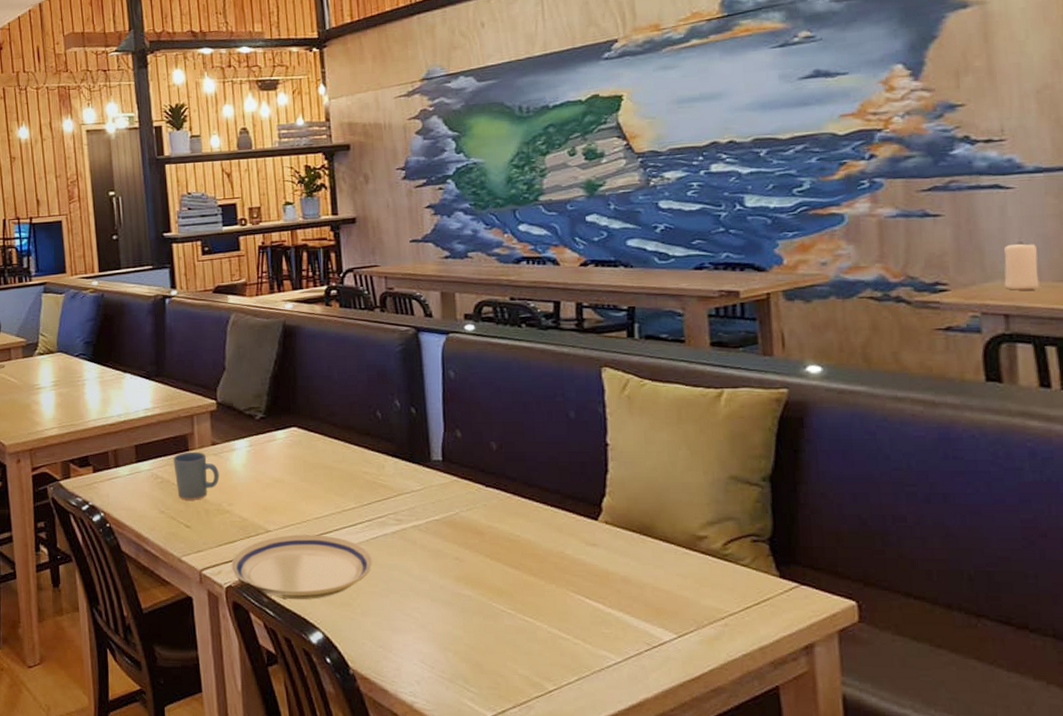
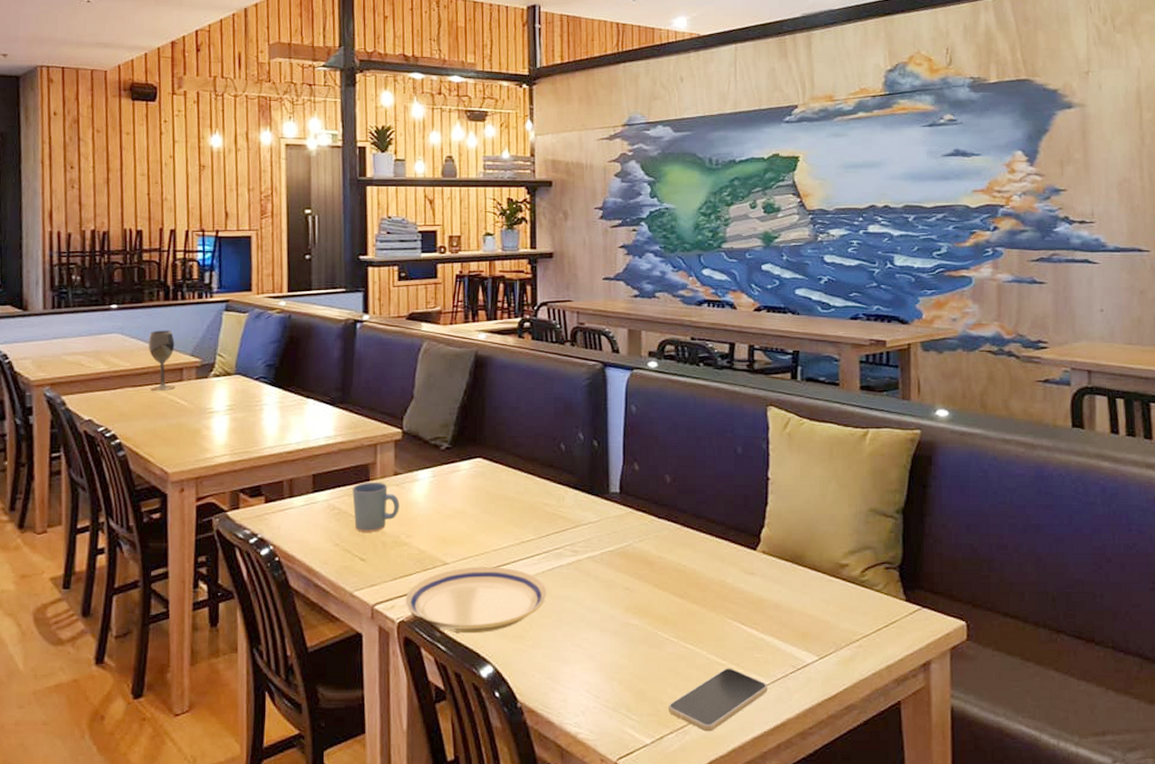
mobile phone: none [509,643,619,708] -> present [668,668,767,732]
candle: present [1003,243,1040,290] -> none [1089,310,1114,350]

